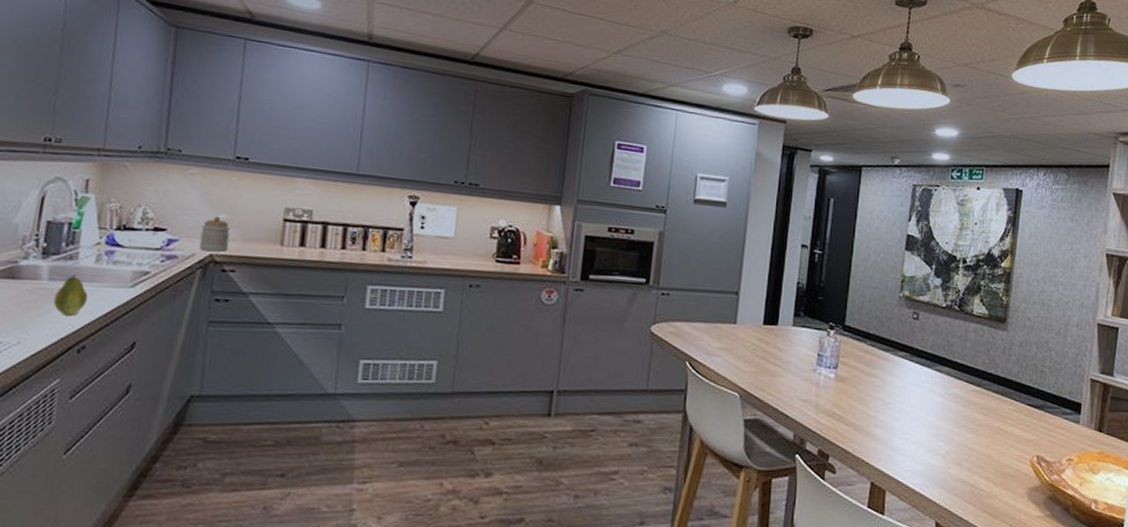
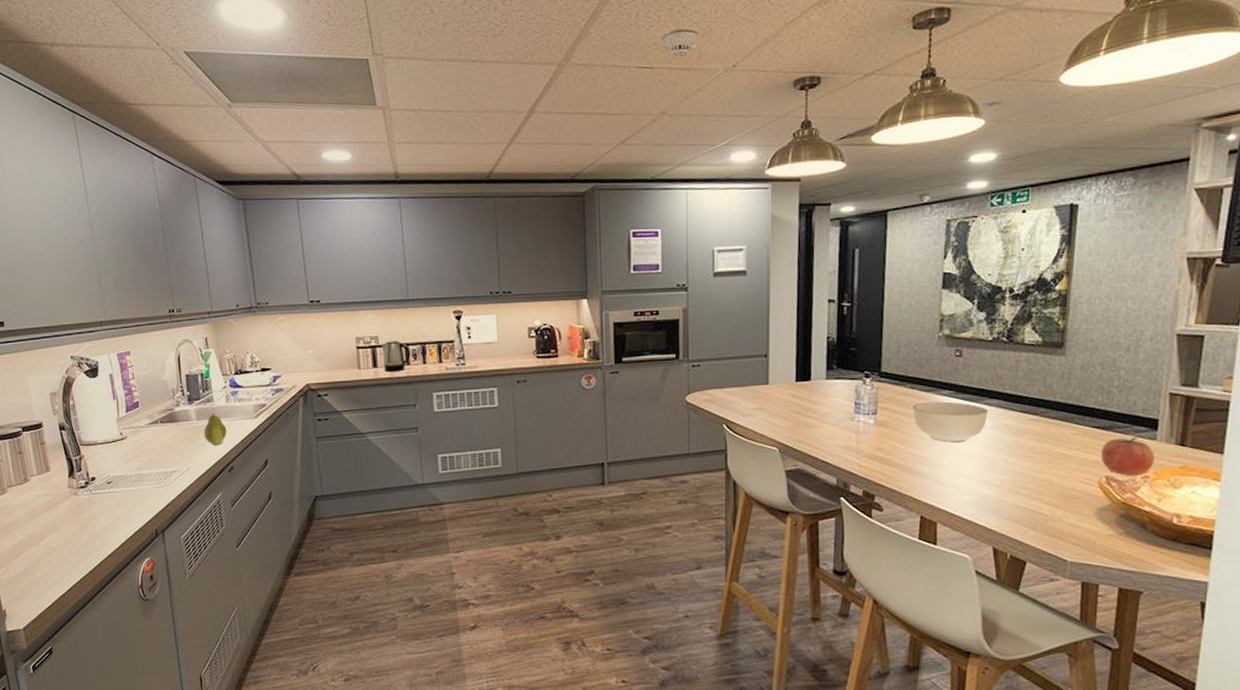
jar: present [199,216,231,252] -> none [296,352,319,382]
kettle: none [312,217,350,255] -> present [382,340,411,371]
bowl: none [871,361,939,407] -> present [913,401,988,443]
fruit: none [1033,419,1078,458] -> present [1100,437,1155,476]

